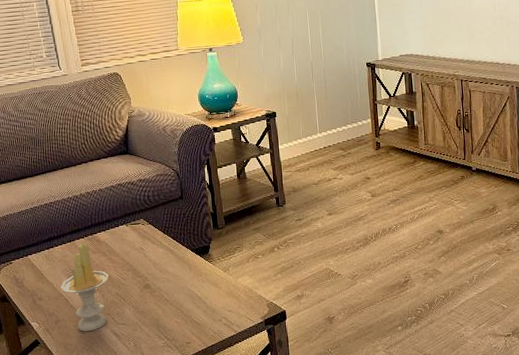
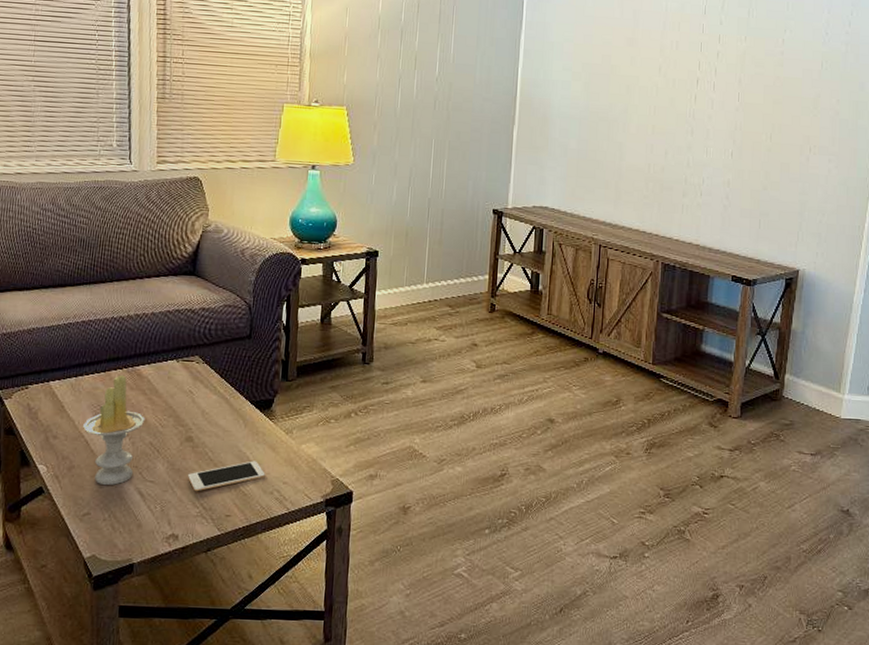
cell phone: none [150,296,213,328] -> present [187,460,265,492]

